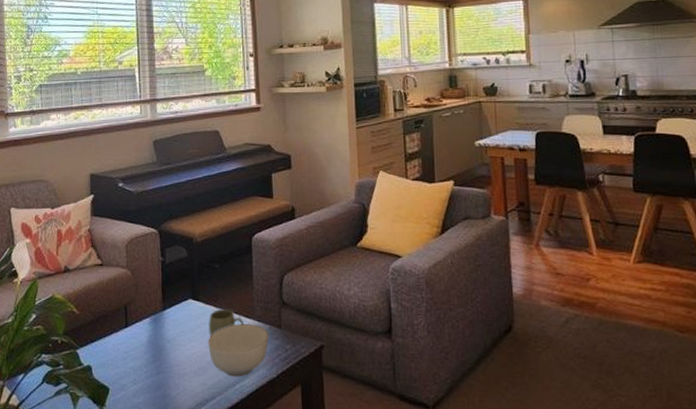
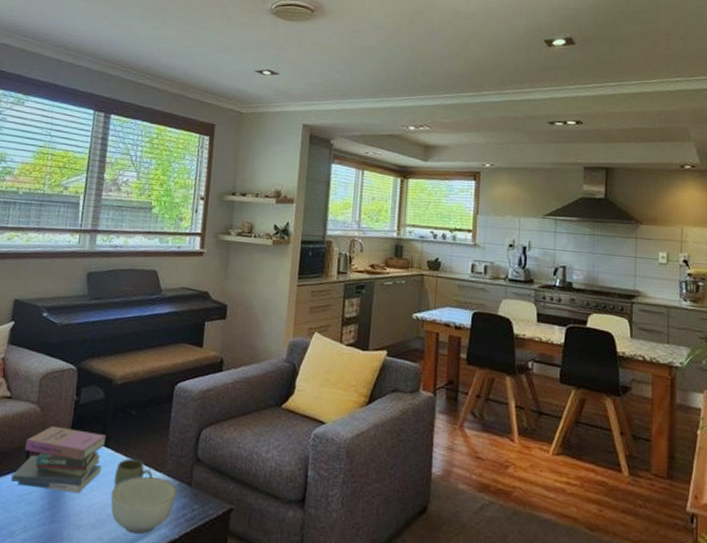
books: none [115,286,196,345] -> present [11,425,107,493]

